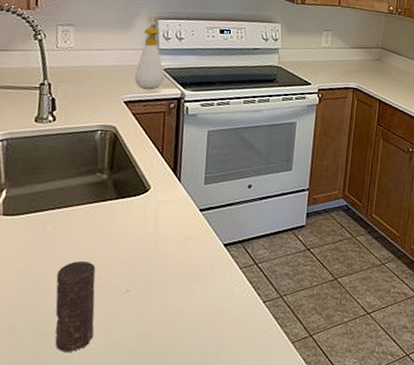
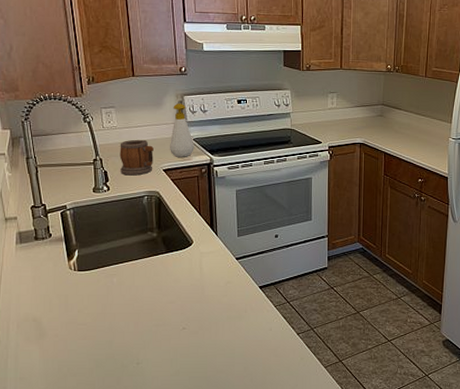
candle: present [54,261,96,352] -> none [126,306,161,379]
mug: none [71,64,116,106] -> present [119,139,154,176]

